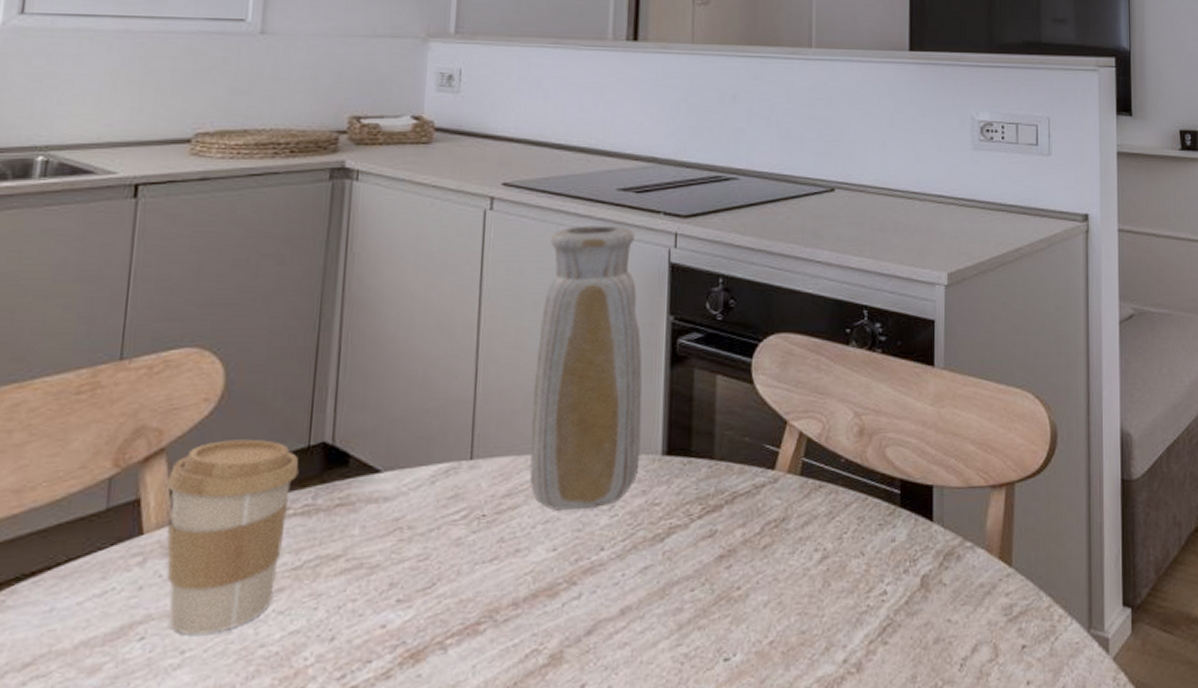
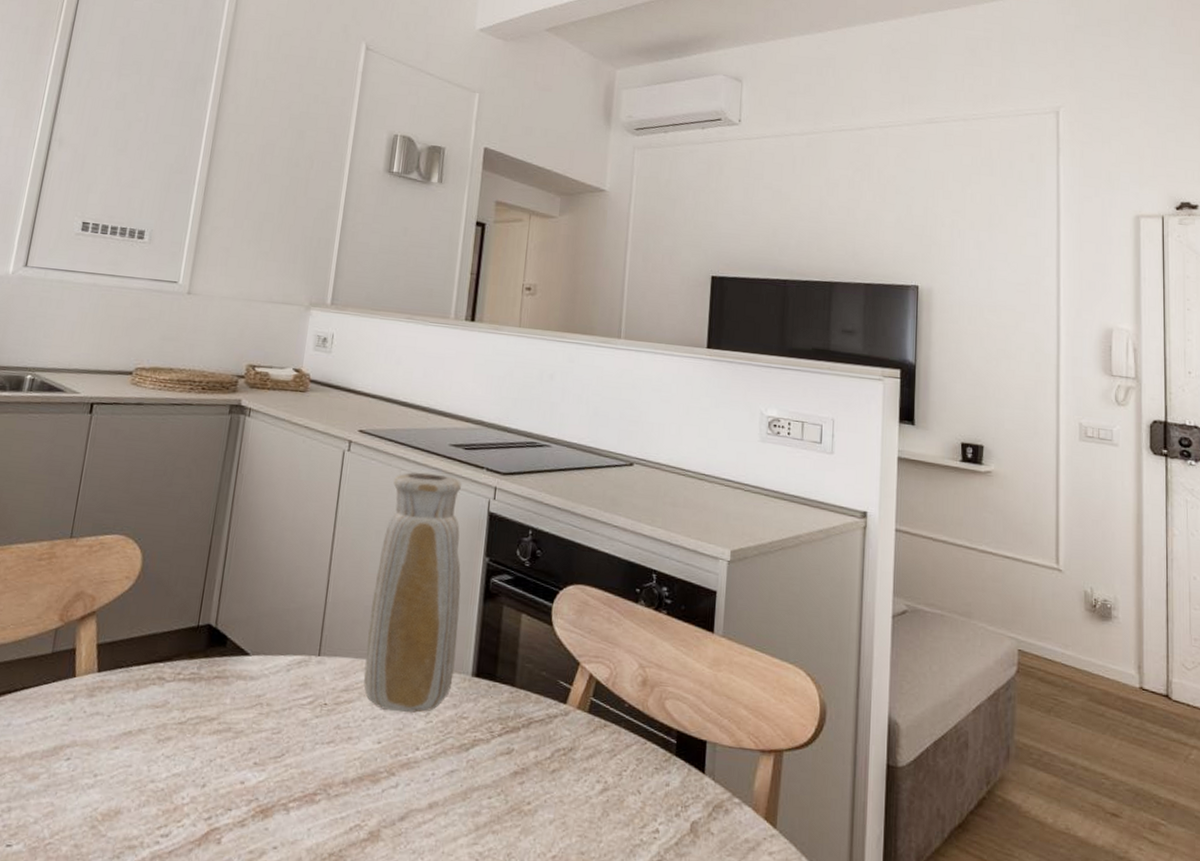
coffee cup: present [167,439,299,635] -> none [88,611,190,764]

